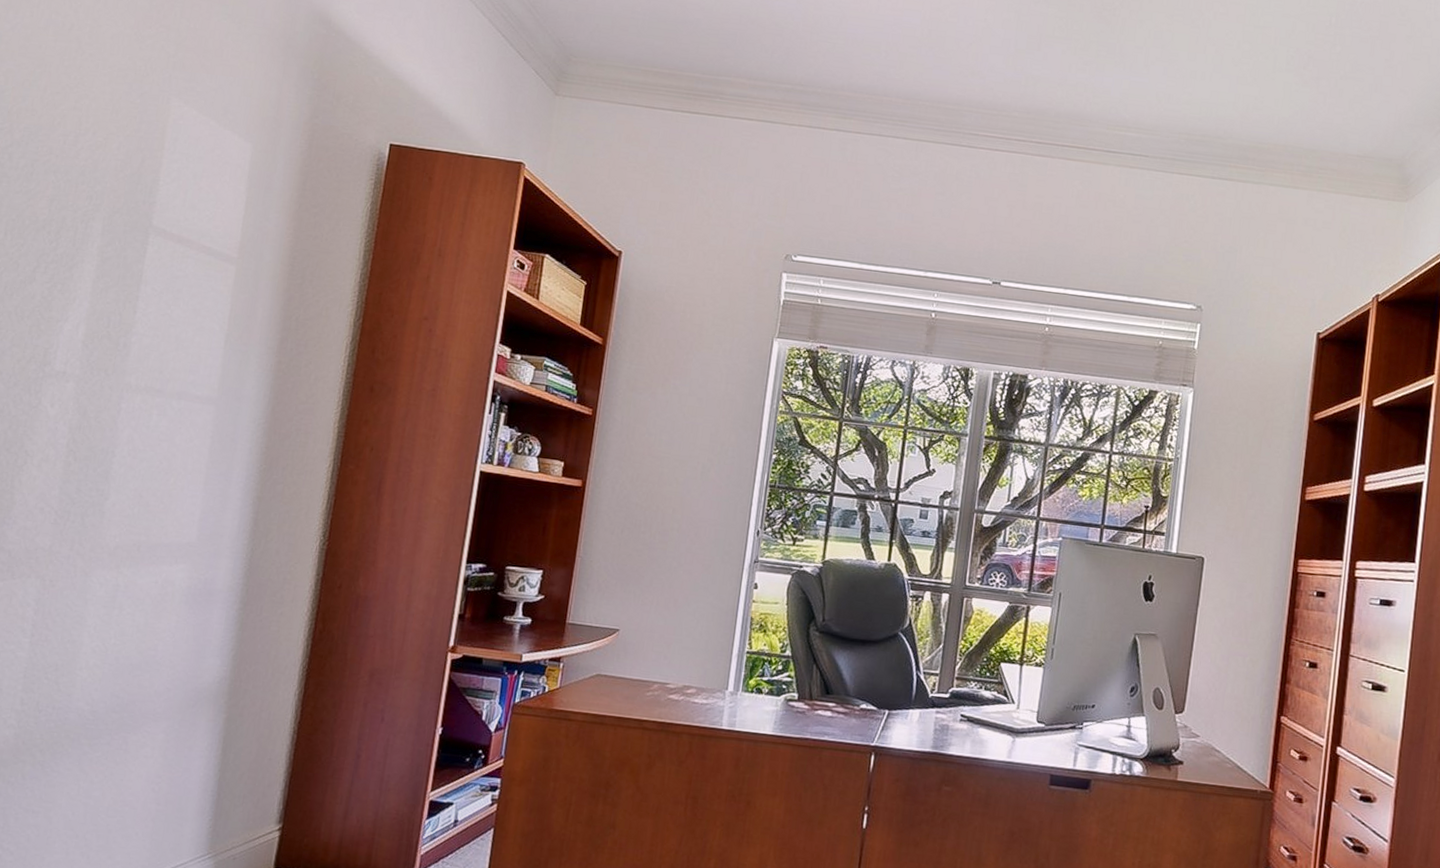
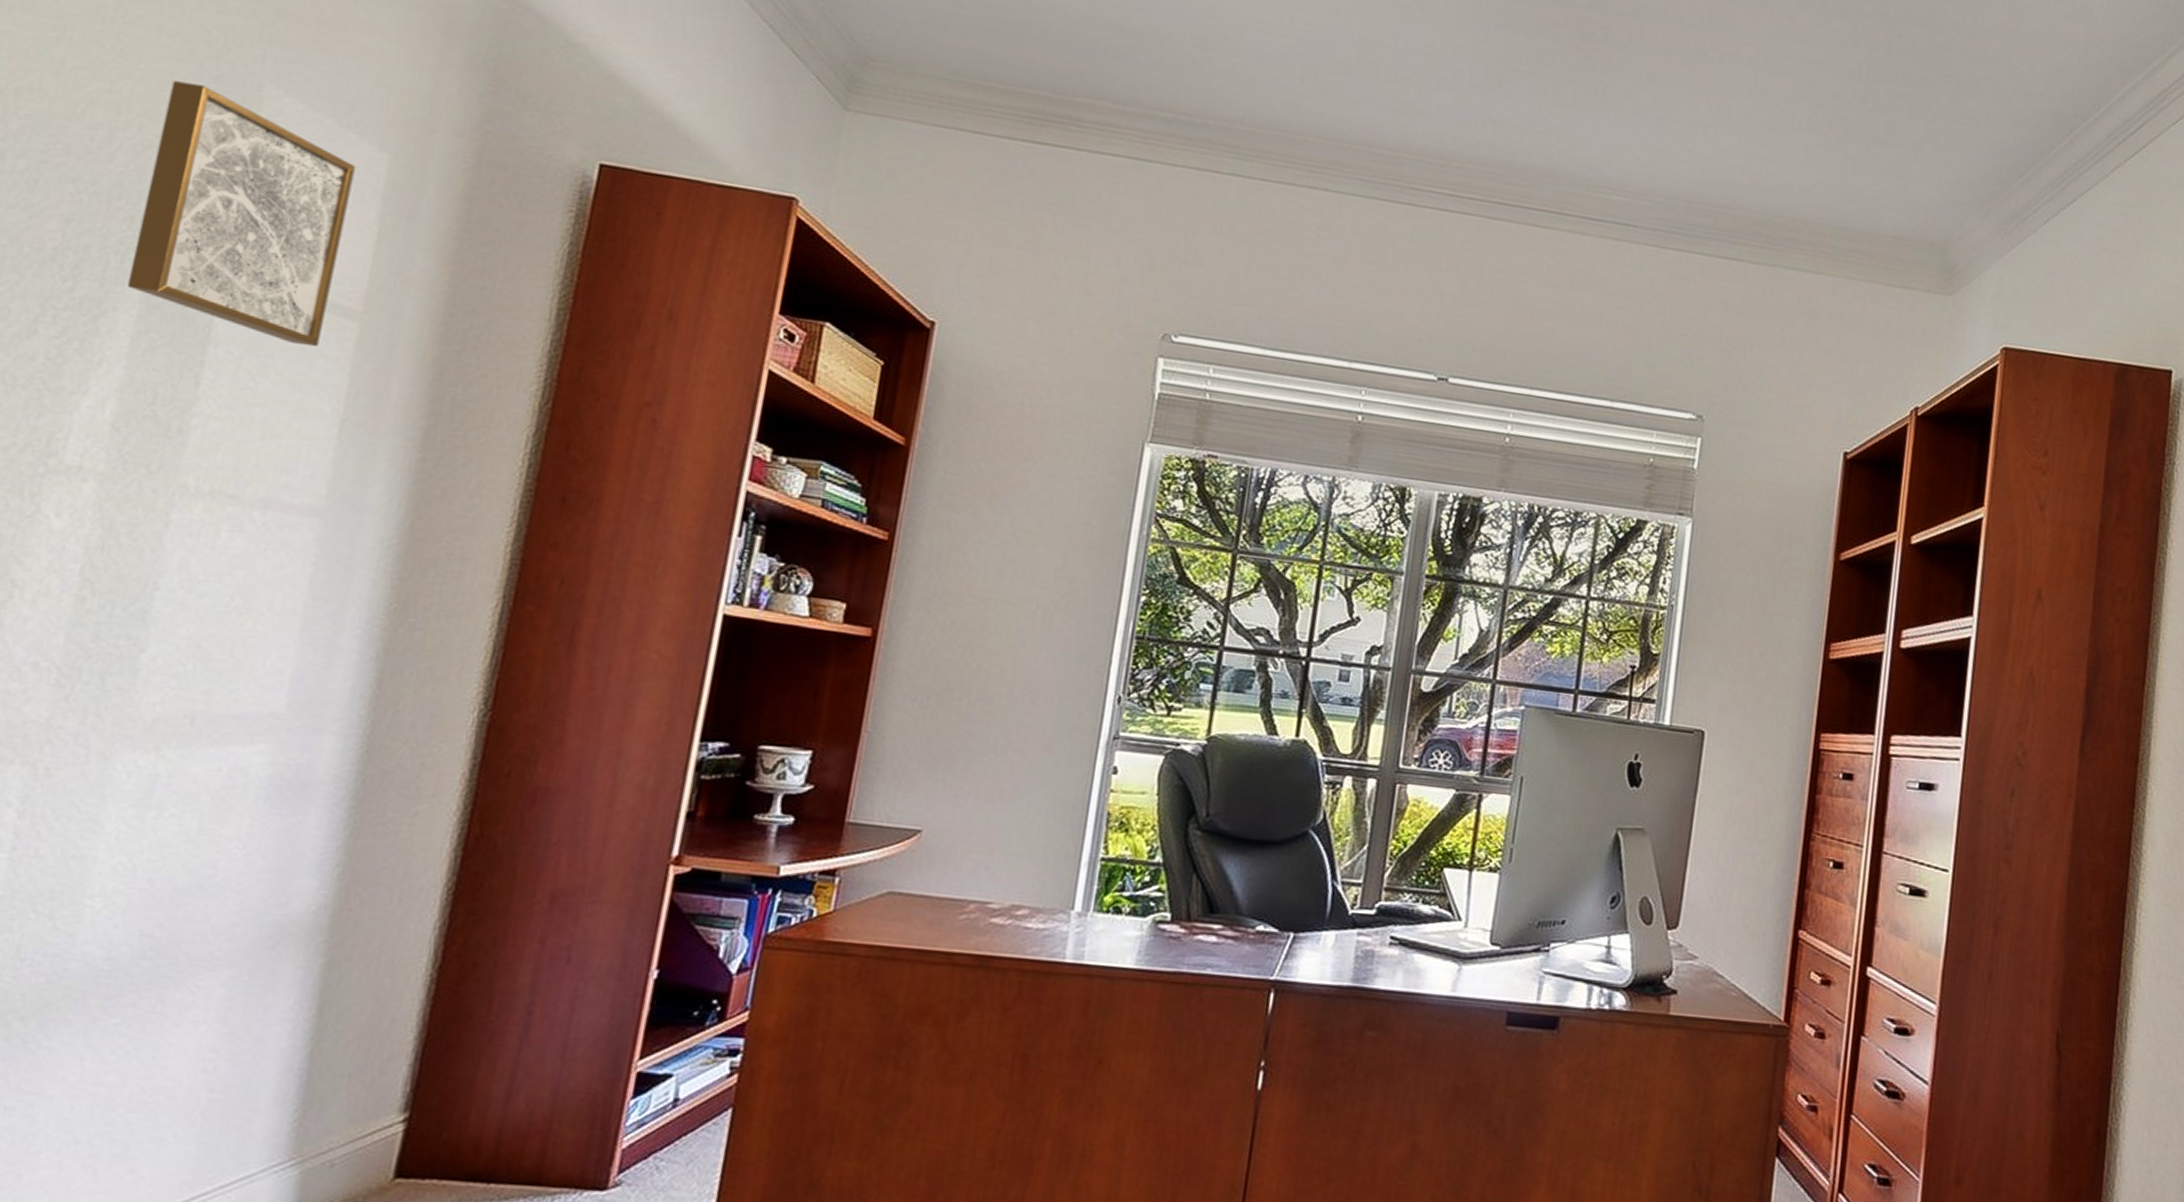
wall art: none [89,99,231,283] -> present [127,80,356,346]

